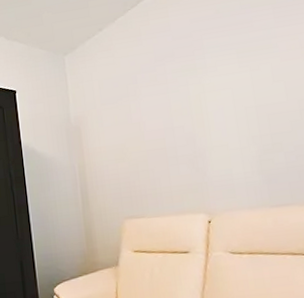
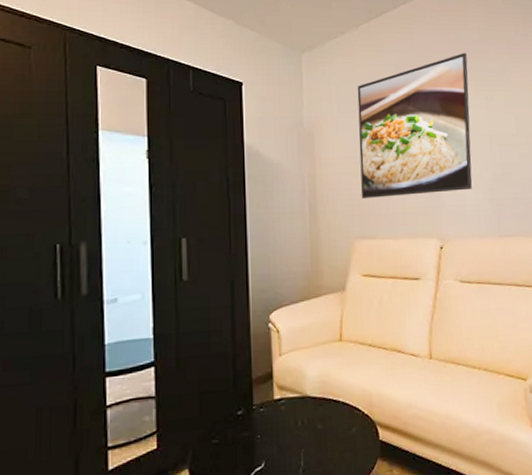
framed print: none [117,26,239,183] -> present [357,52,473,199]

